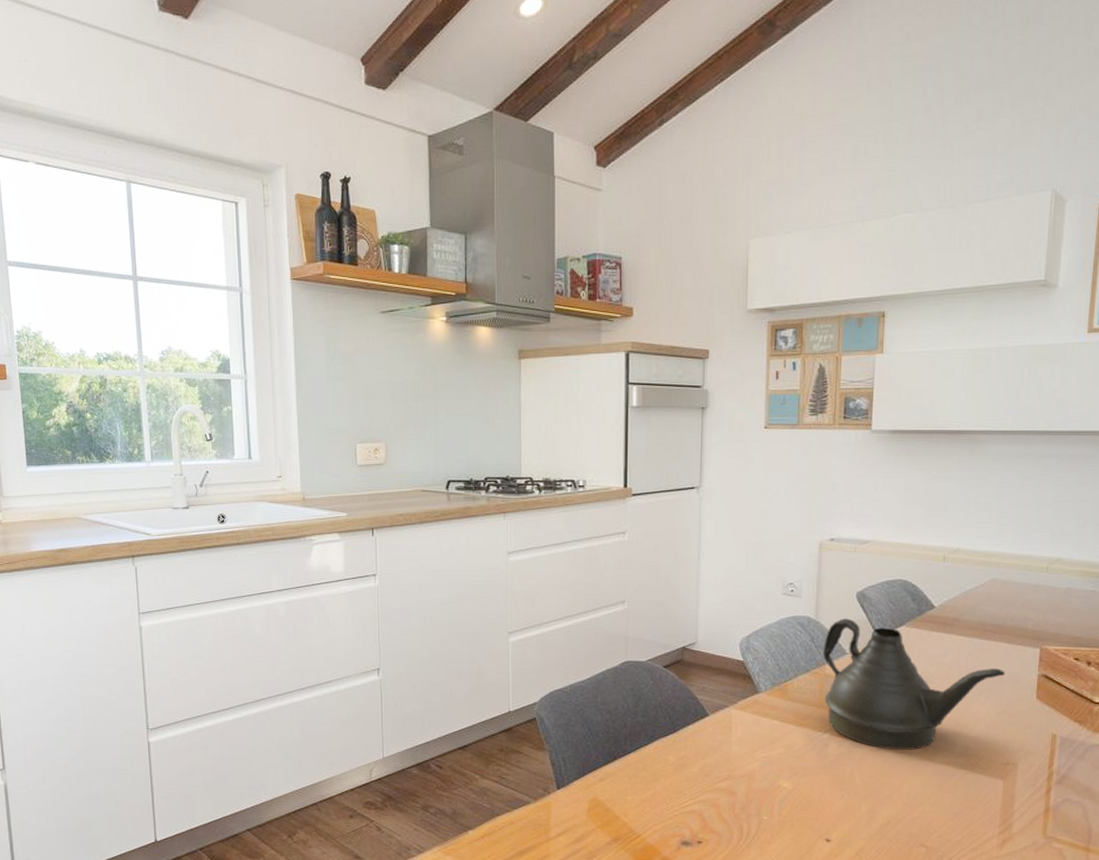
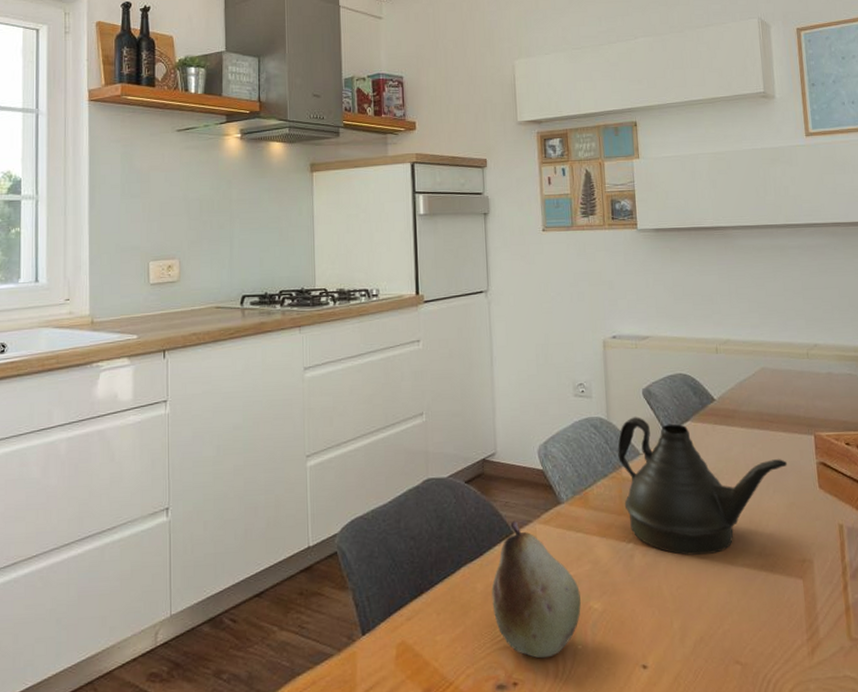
fruit: none [683,704,770,824] -> present [491,520,581,659]

